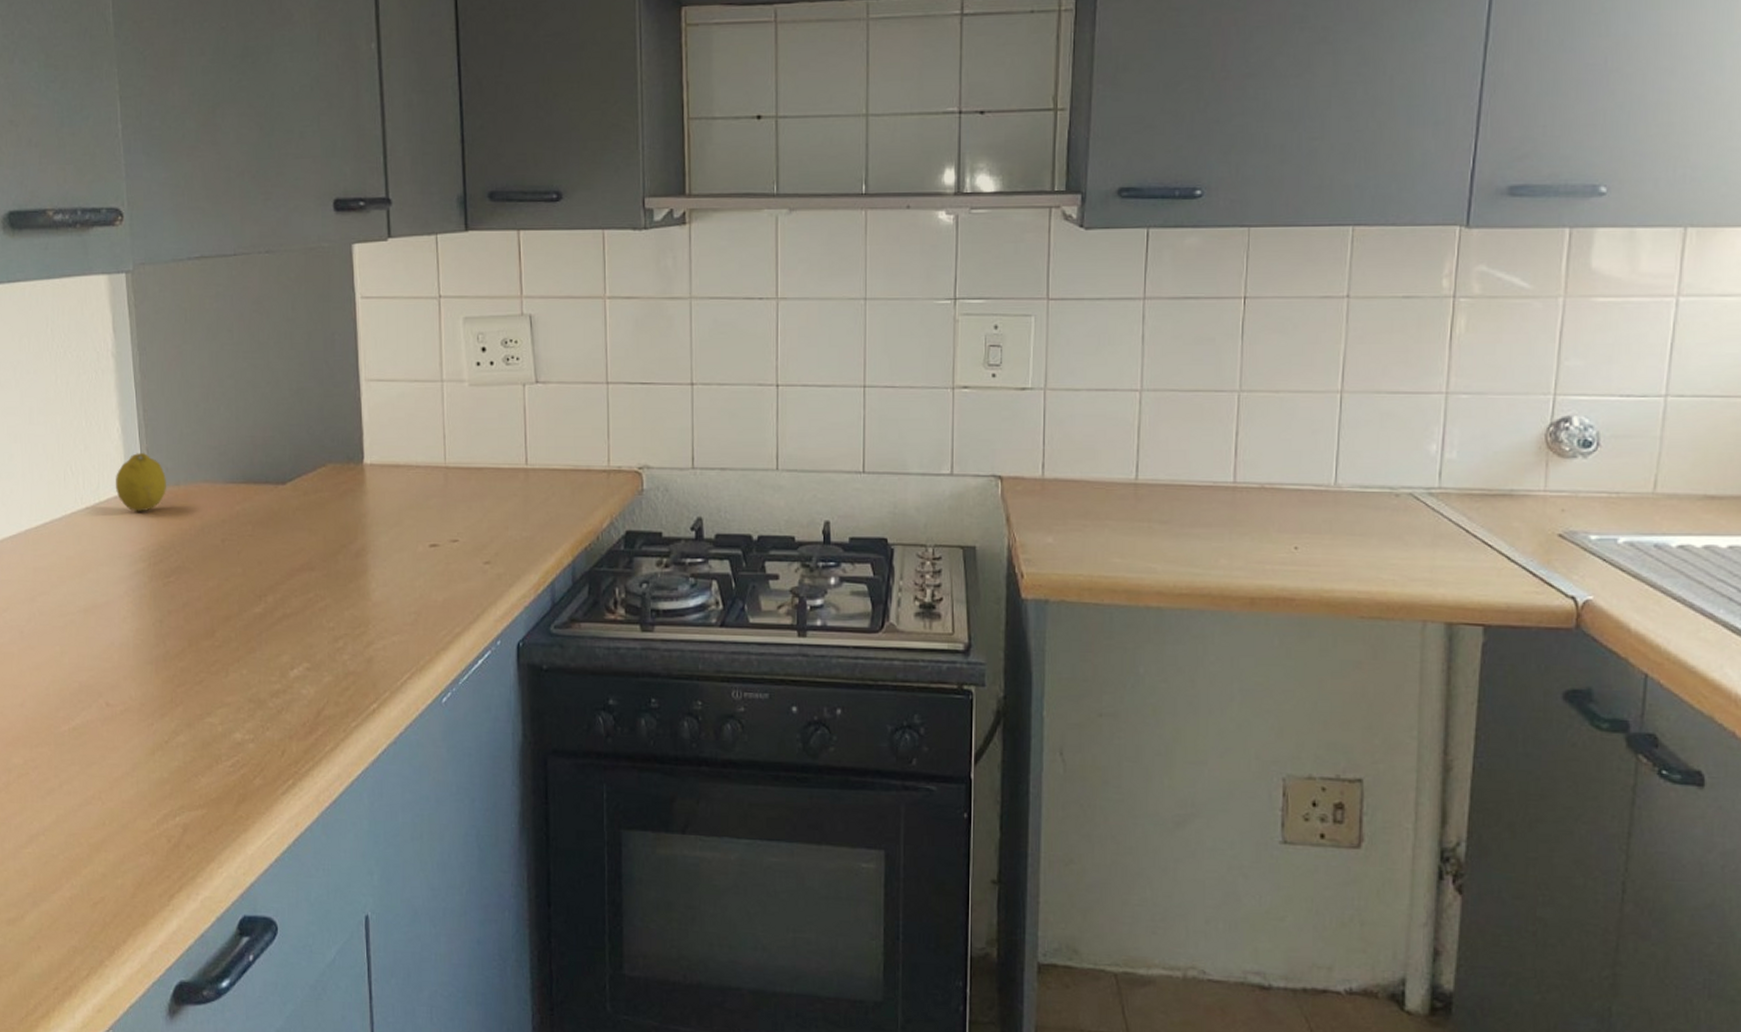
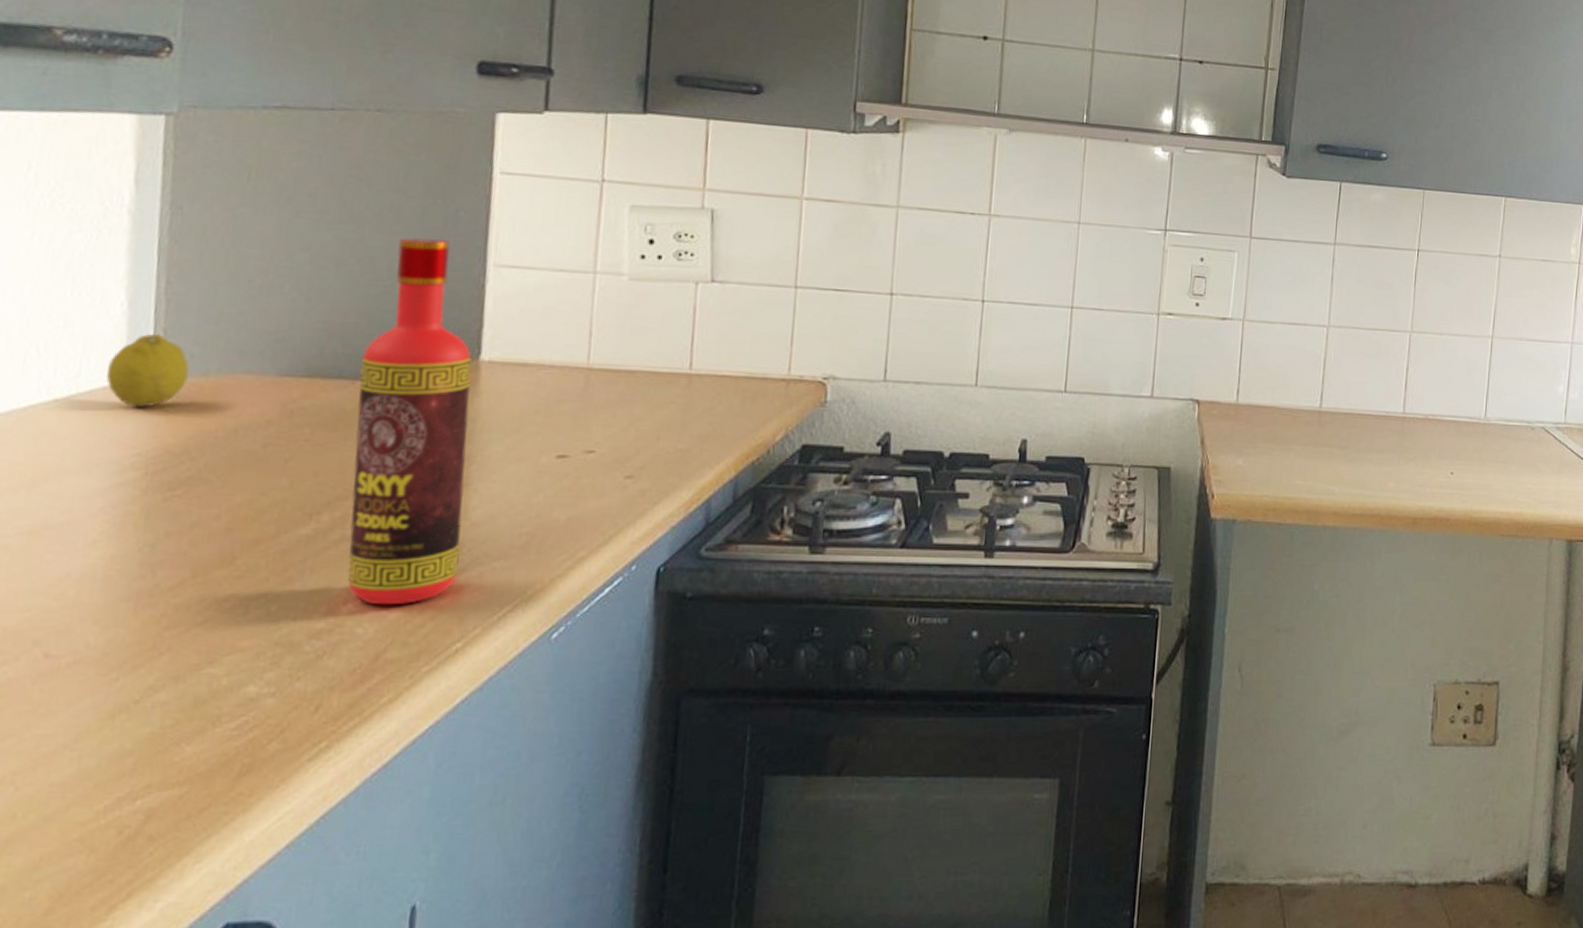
bottle: none [279,361,367,672] -> present [348,238,472,606]

